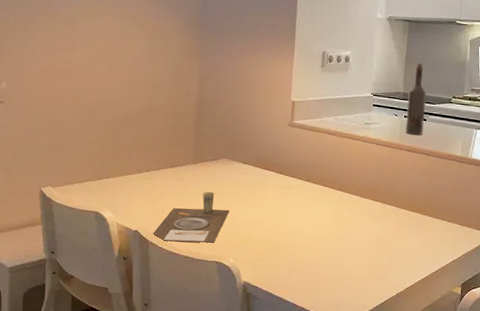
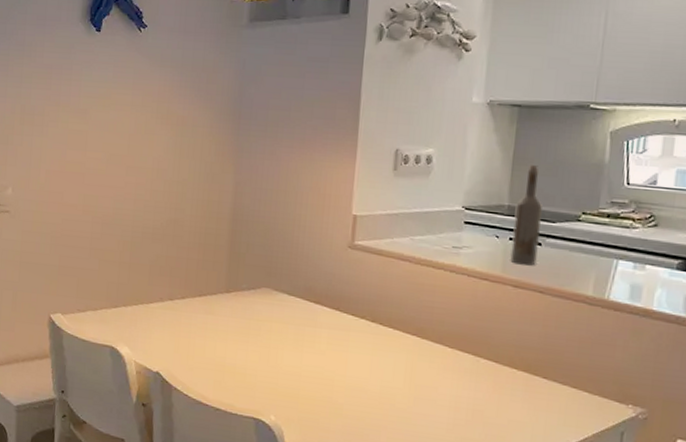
place setting: present [152,192,230,243] -> none [175,329,271,394]

